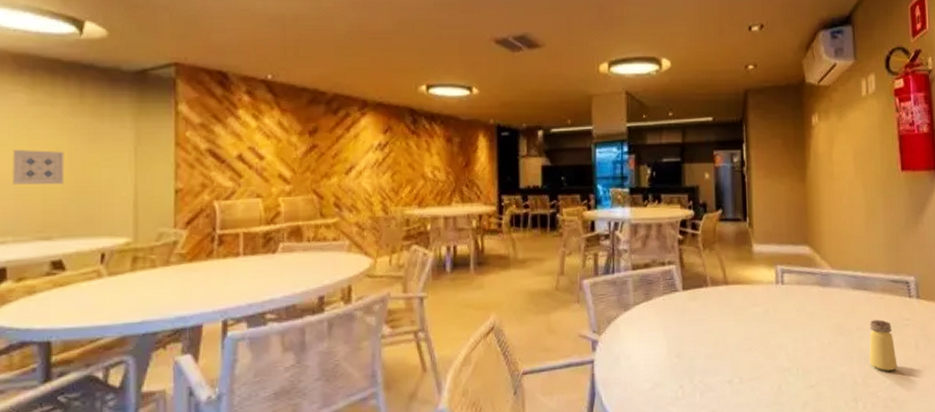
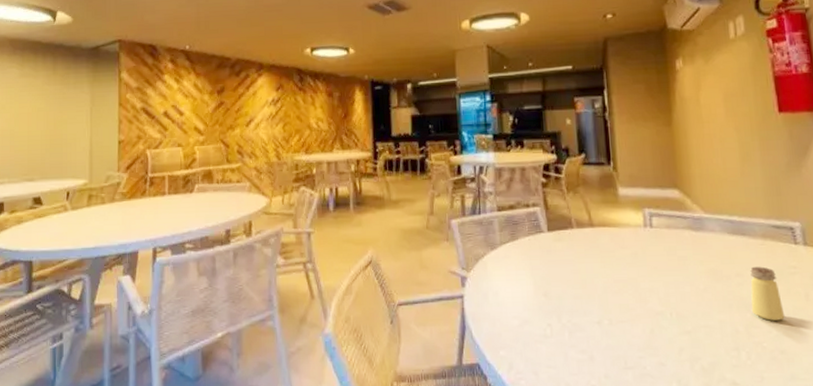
wall art: present [13,149,65,185] -> none [9,111,43,139]

